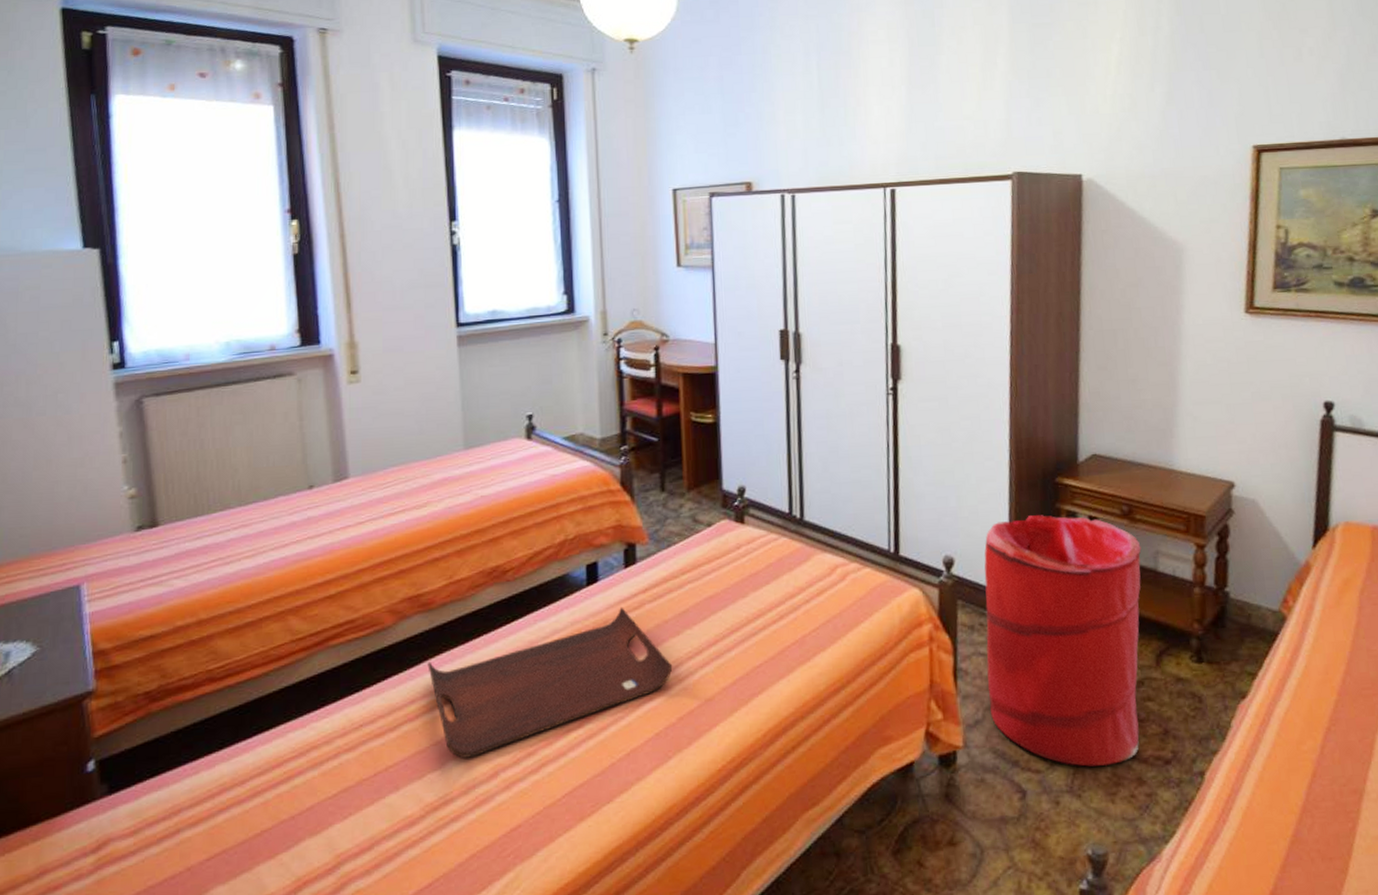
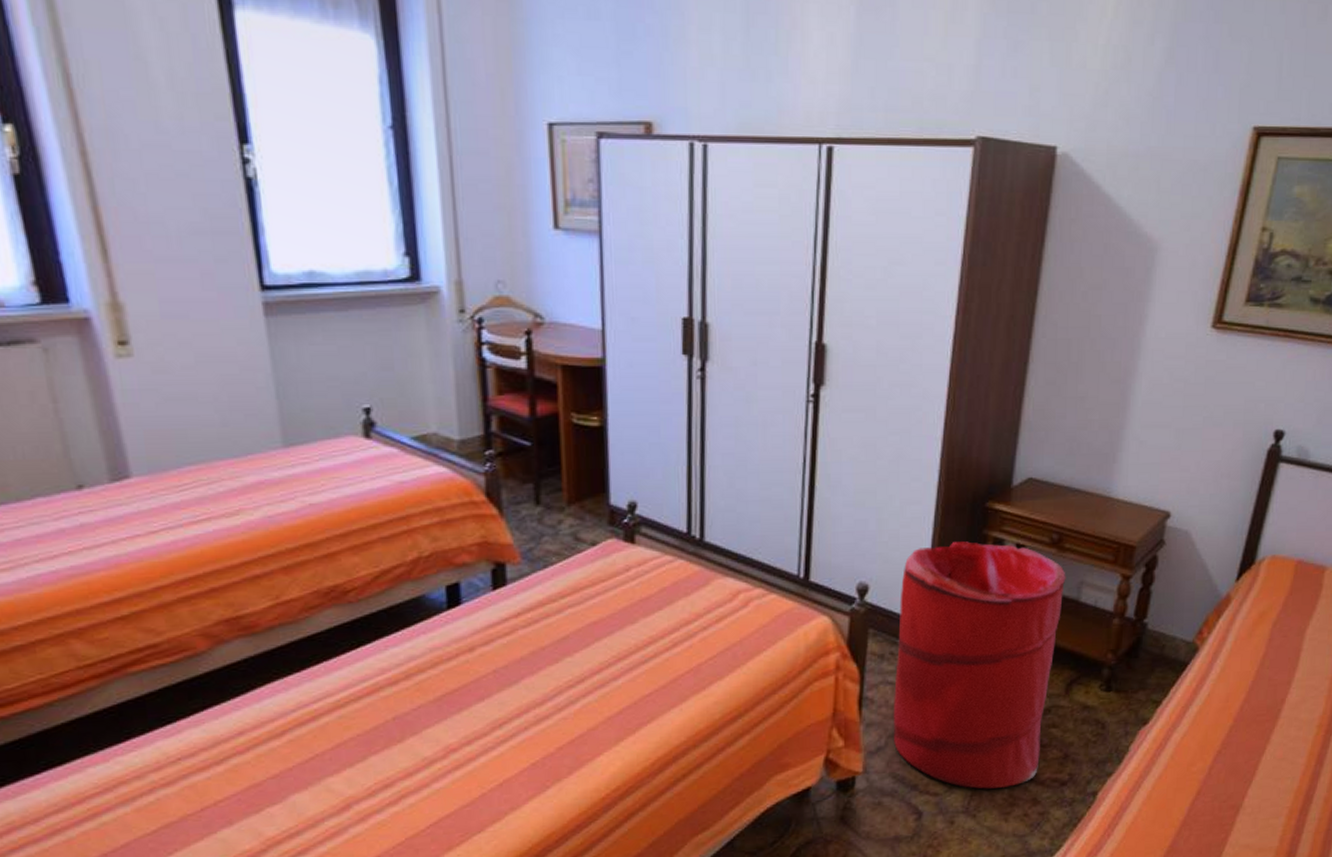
serving tray: present [427,606,673,758] -> none [256,632,551,791]

